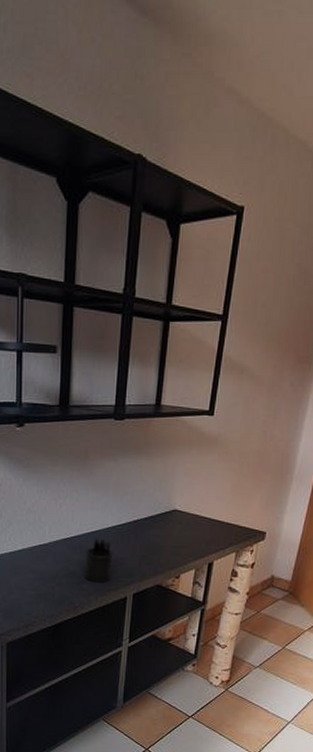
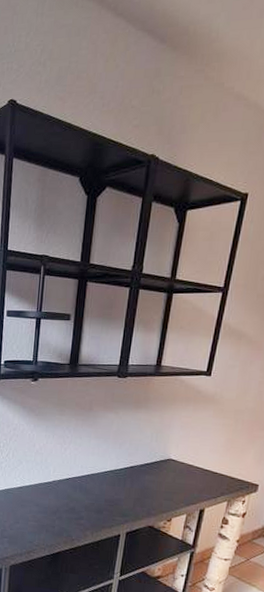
pen holder: present [84,537,114,582] -> none [82,479,111,520]

